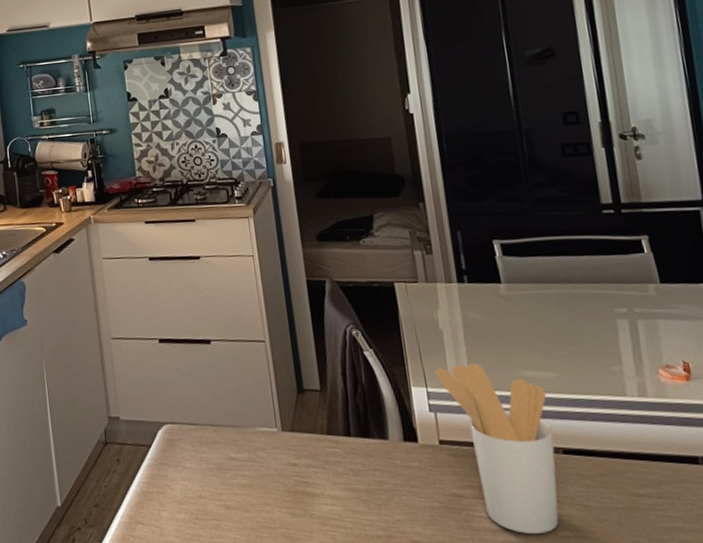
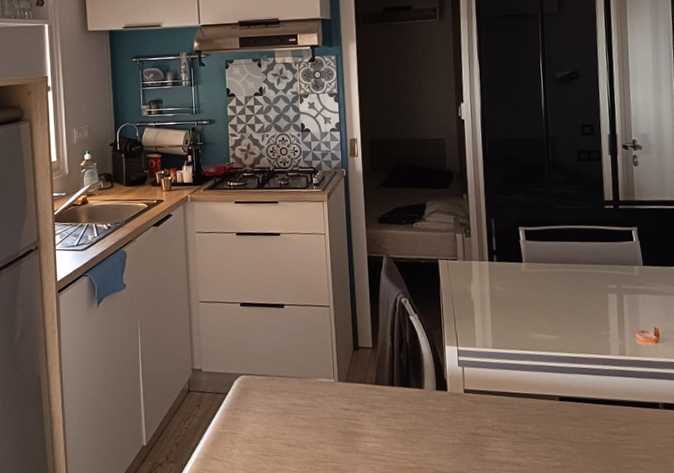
utensil holder: present [435,363,559,535] -> none [465,327,553,465]

